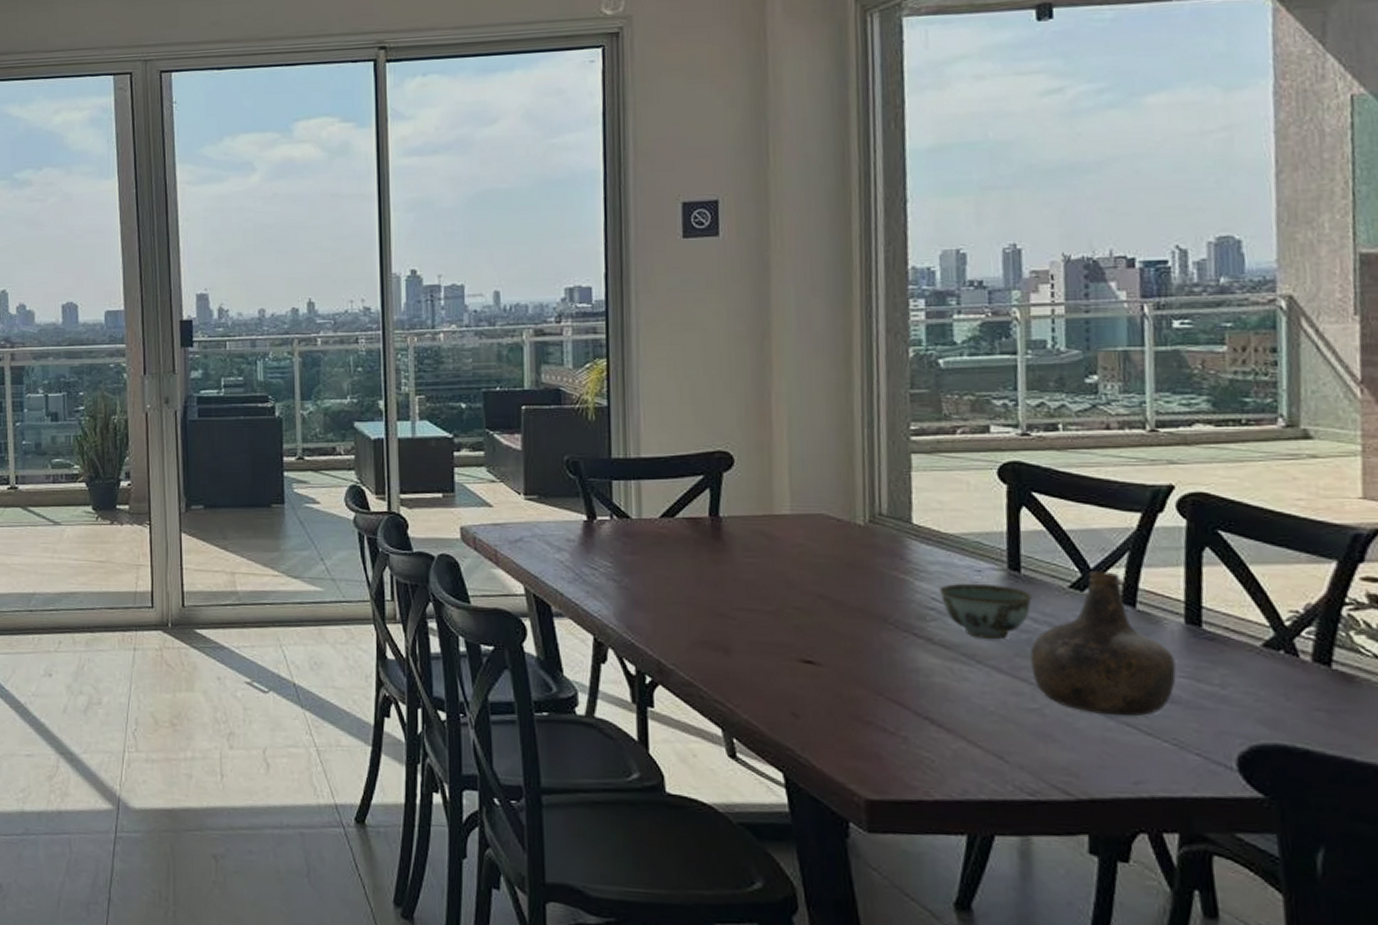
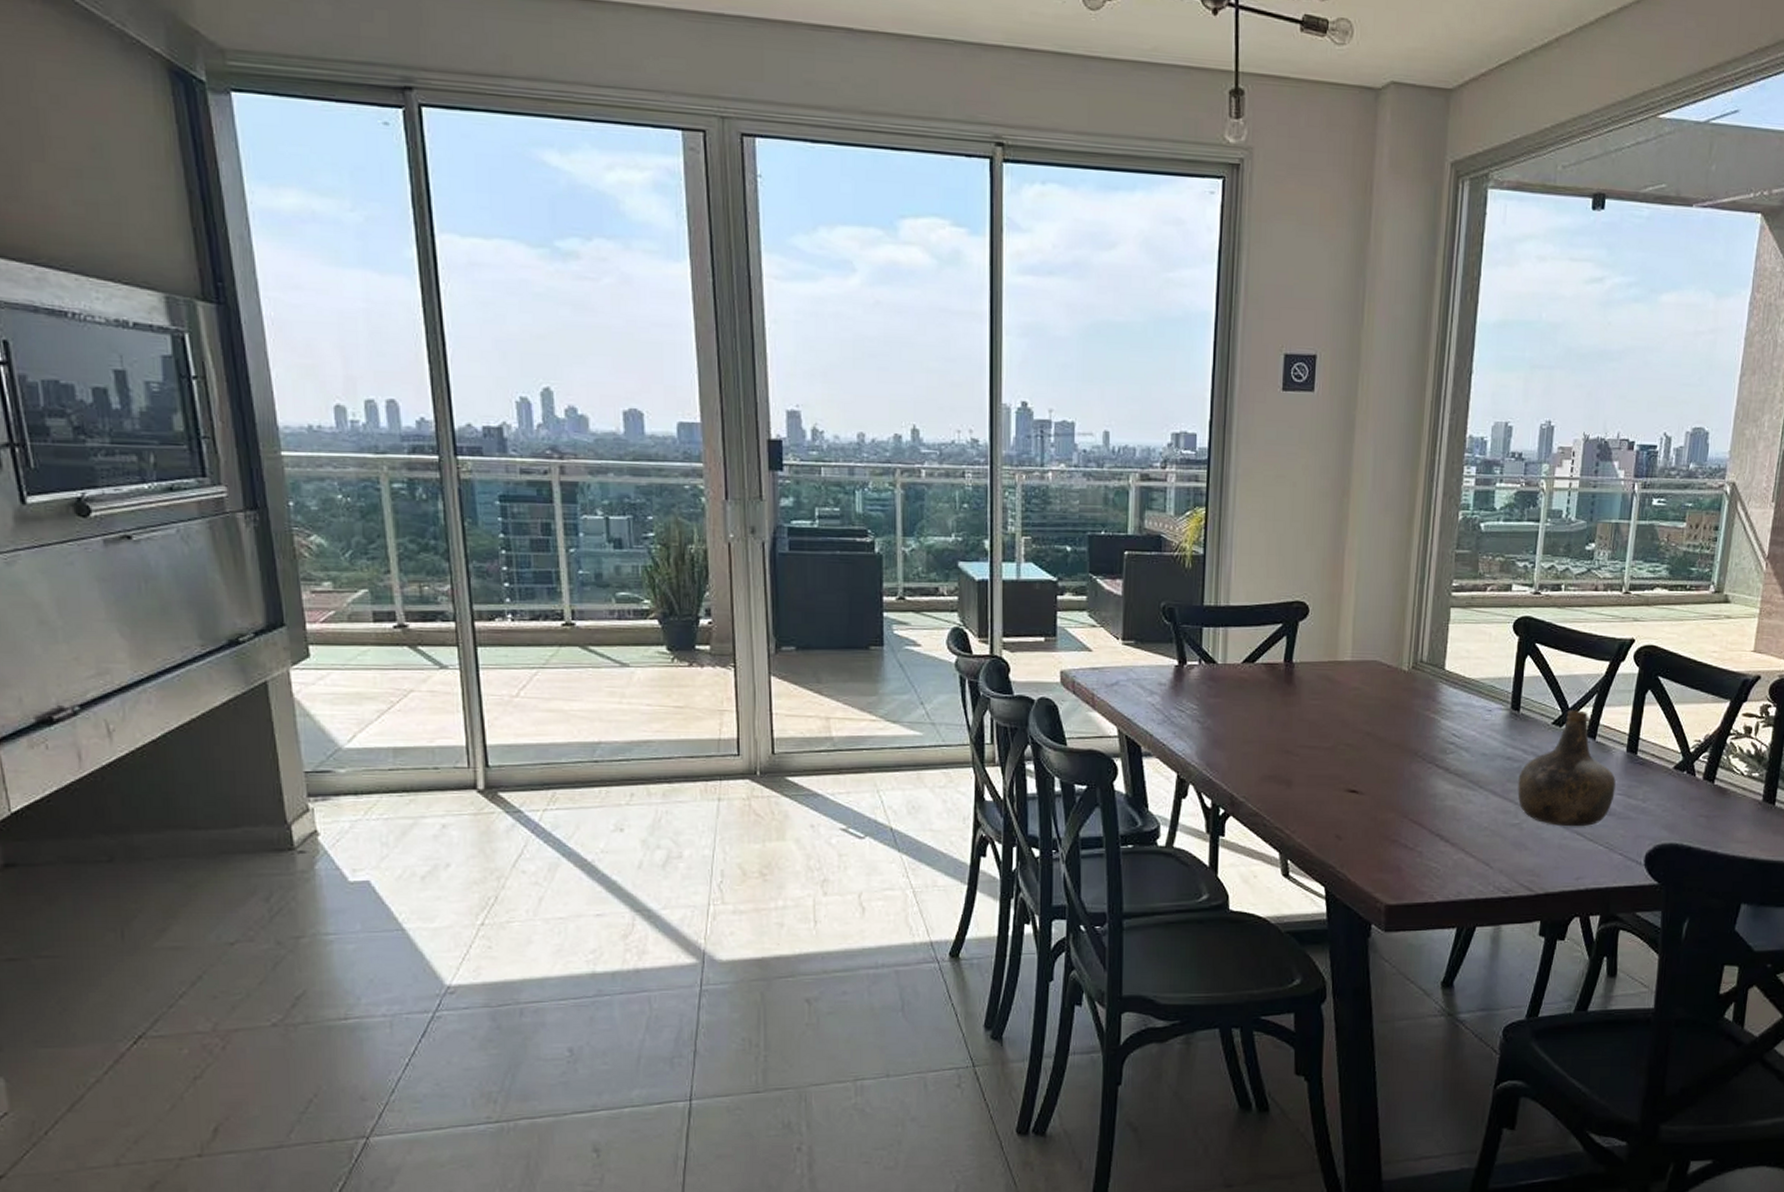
bowl: present [939,583,1032,639] -> none [1459,721,1525,767]

